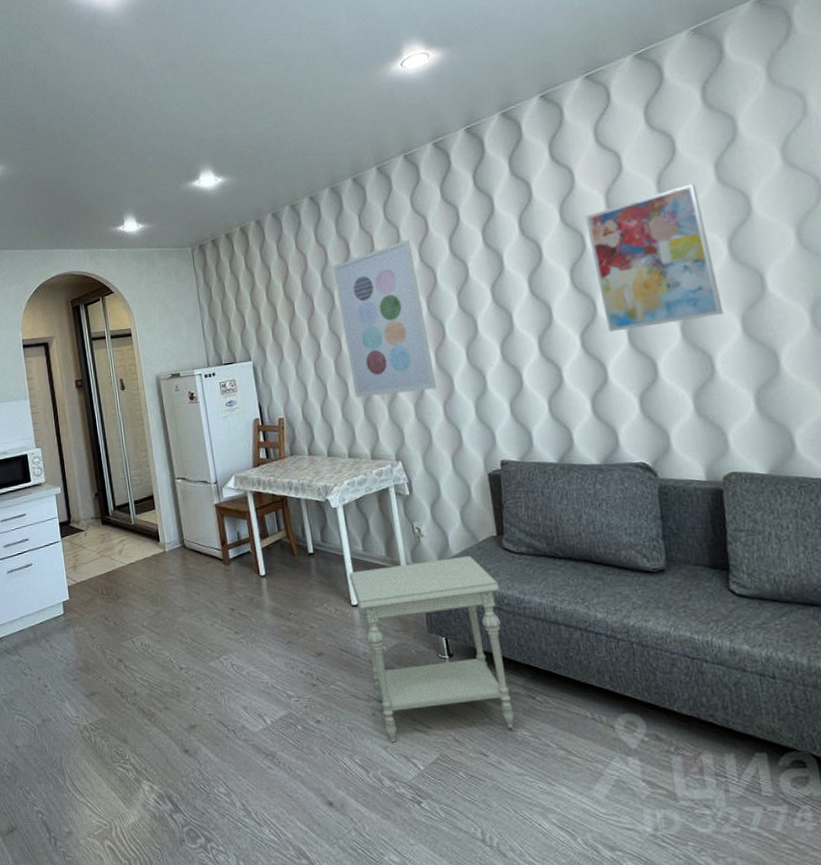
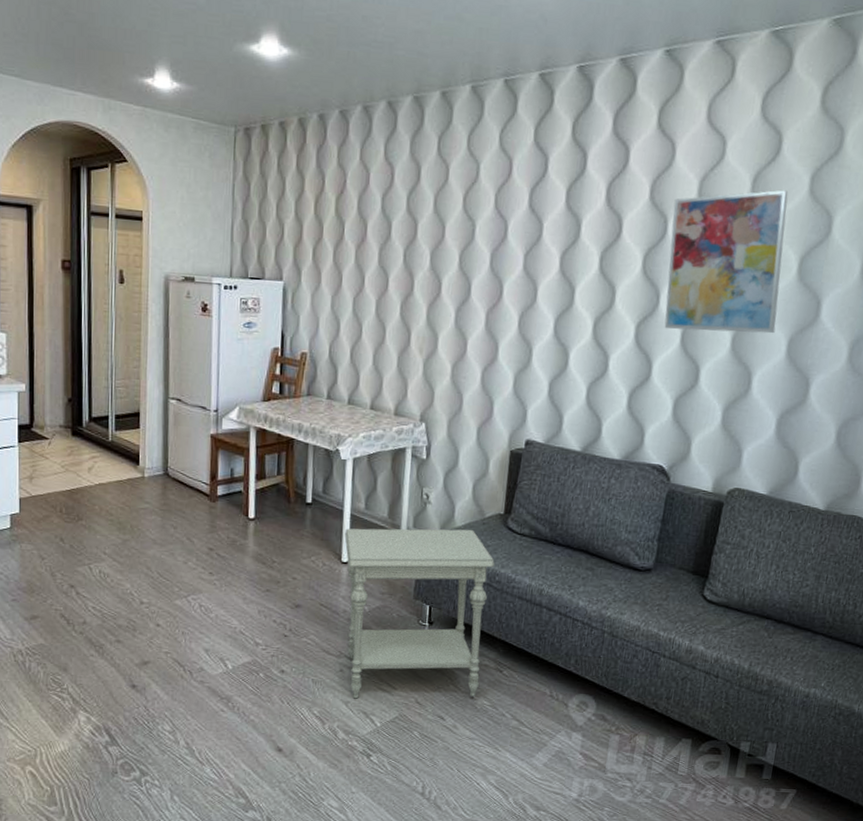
wall art: present [332,239,437,398] -> none [391,179,489,353]

